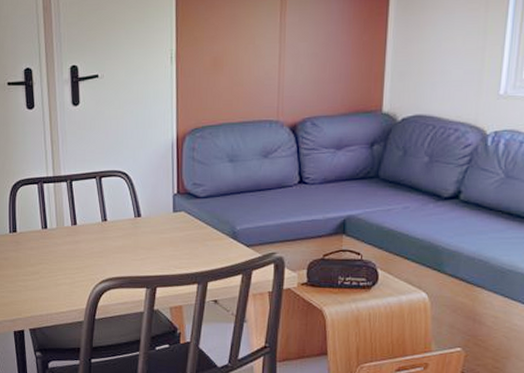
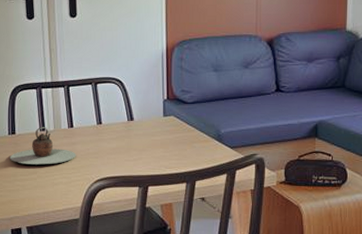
teapot: none [11,225,80,264] -> present [9,127,76,165]

